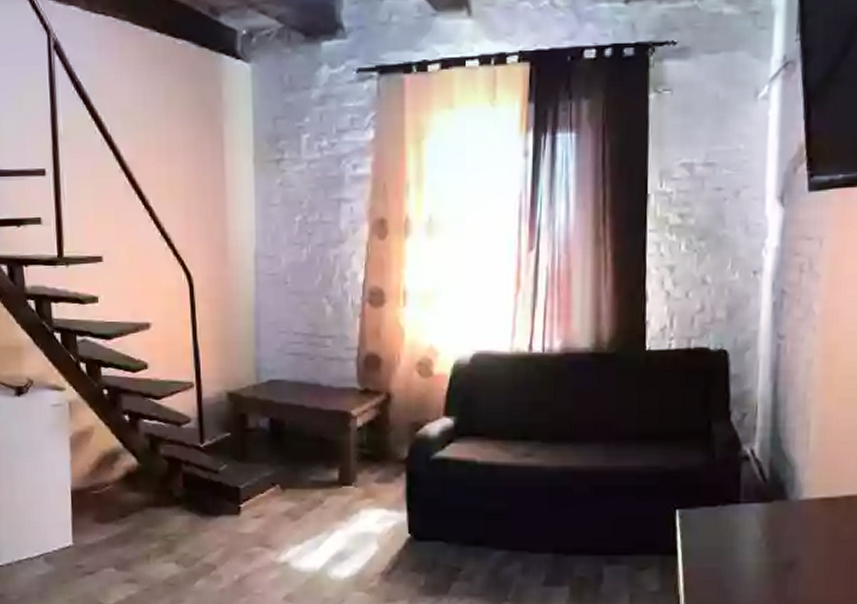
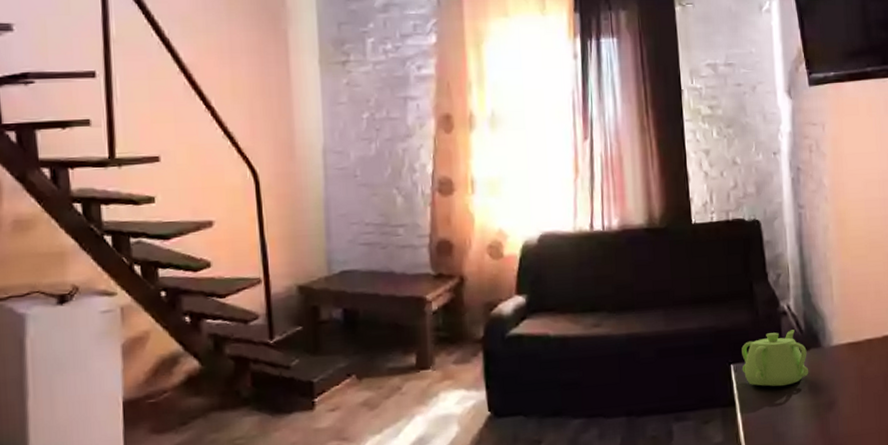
teapot: none [688,477,769,539] -> present [741,329,809,387]

